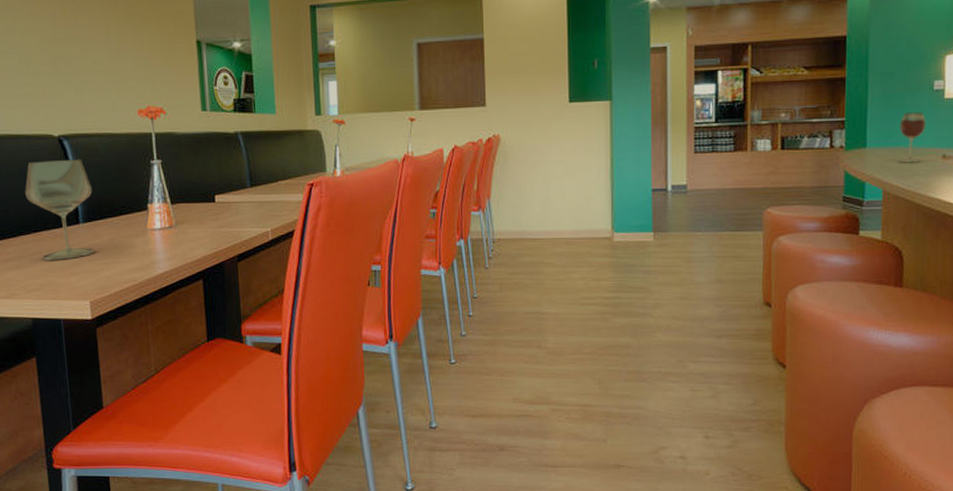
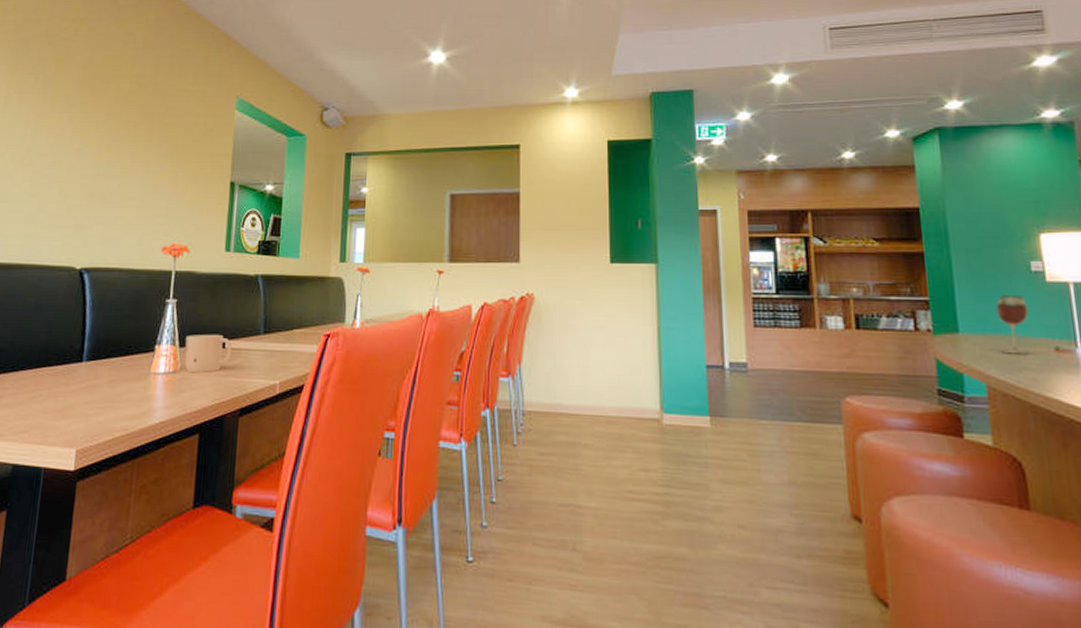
wine glass: present [25,159,94,261] -> none [35,293,103,401]
mug: none [175,190,223,227] -> present [184,334,232,373]

